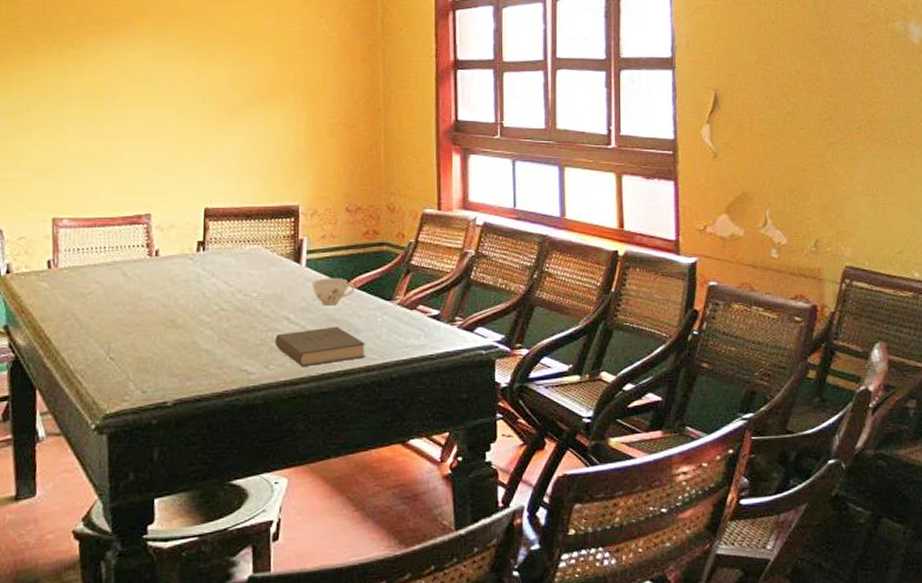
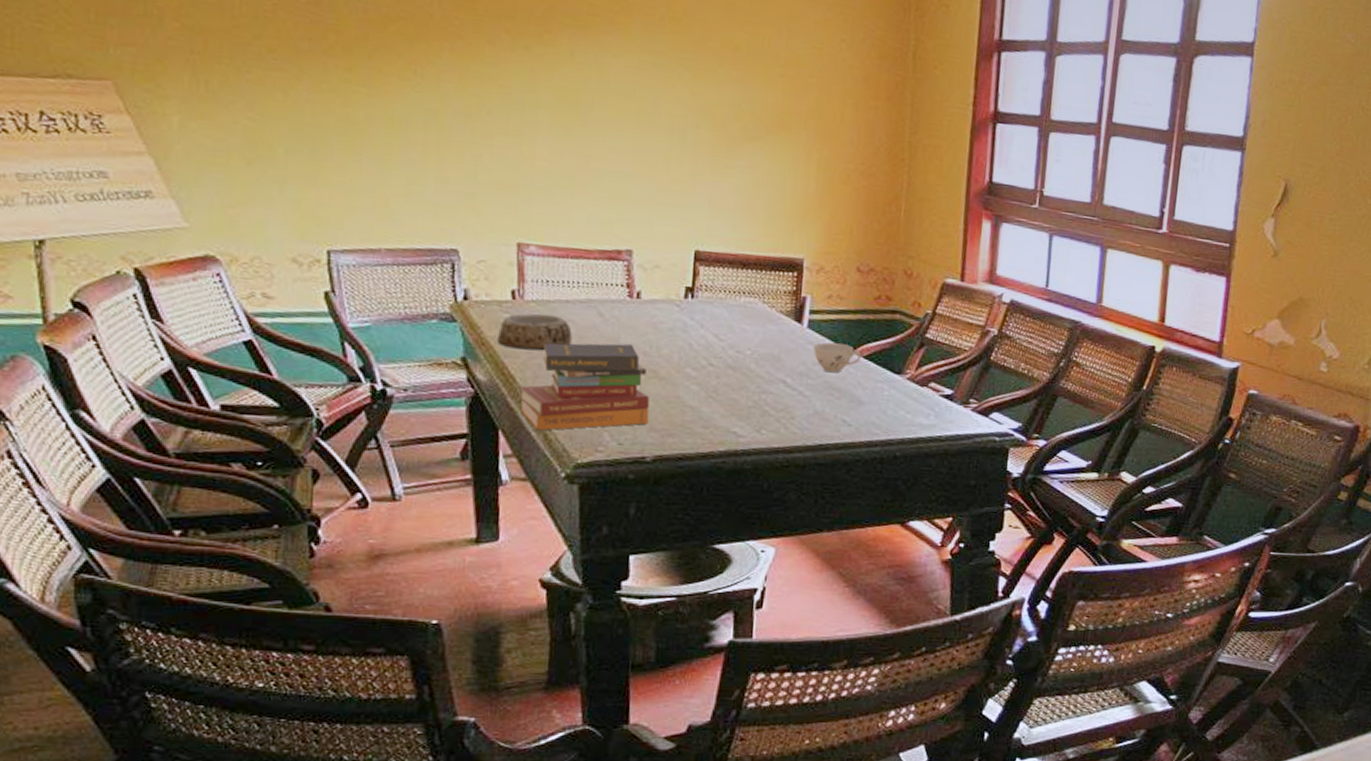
ashtray: none [34,278,100,313] -> present [496,313,572,350]
books: none [54,299,170,387] -> present [519,343,650,431]
book: present [275,326,365,367] -> none [768,395,869,436]

